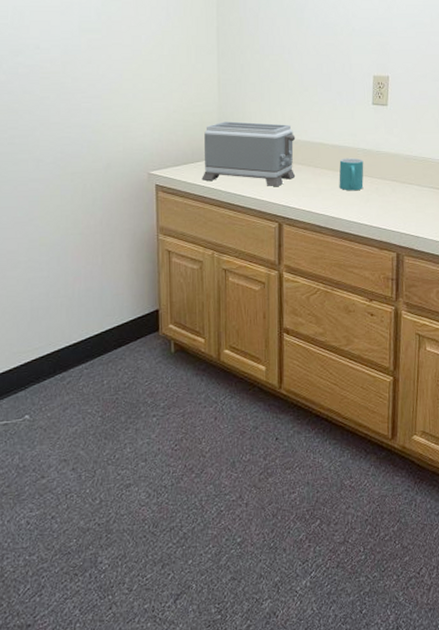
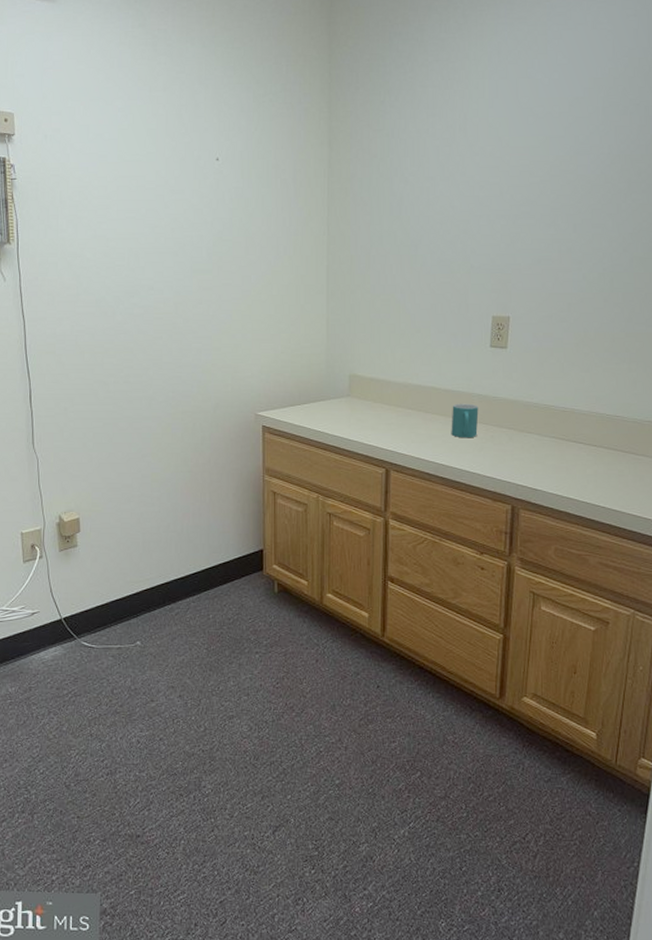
toaster: present [202,121,296,187] -> none [308,363,406,432]

